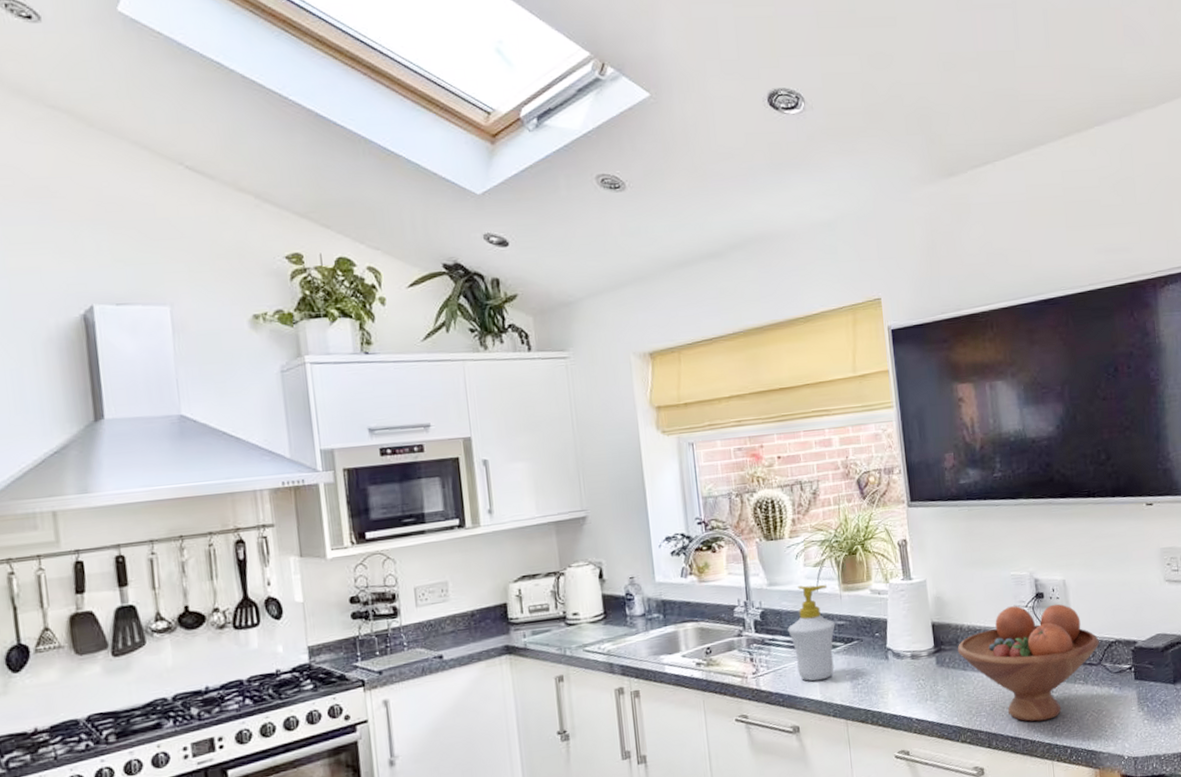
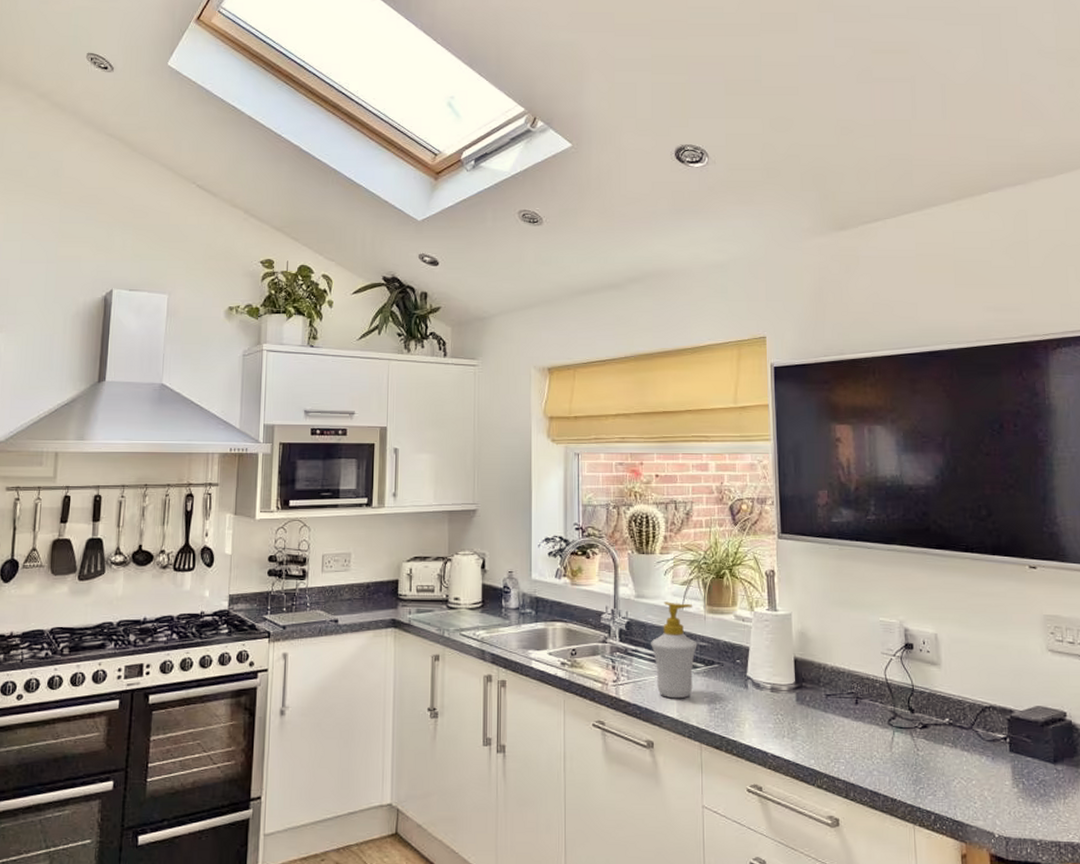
fruit bowl: present [957,604,1099,722] -> none [819,653,972,779]

